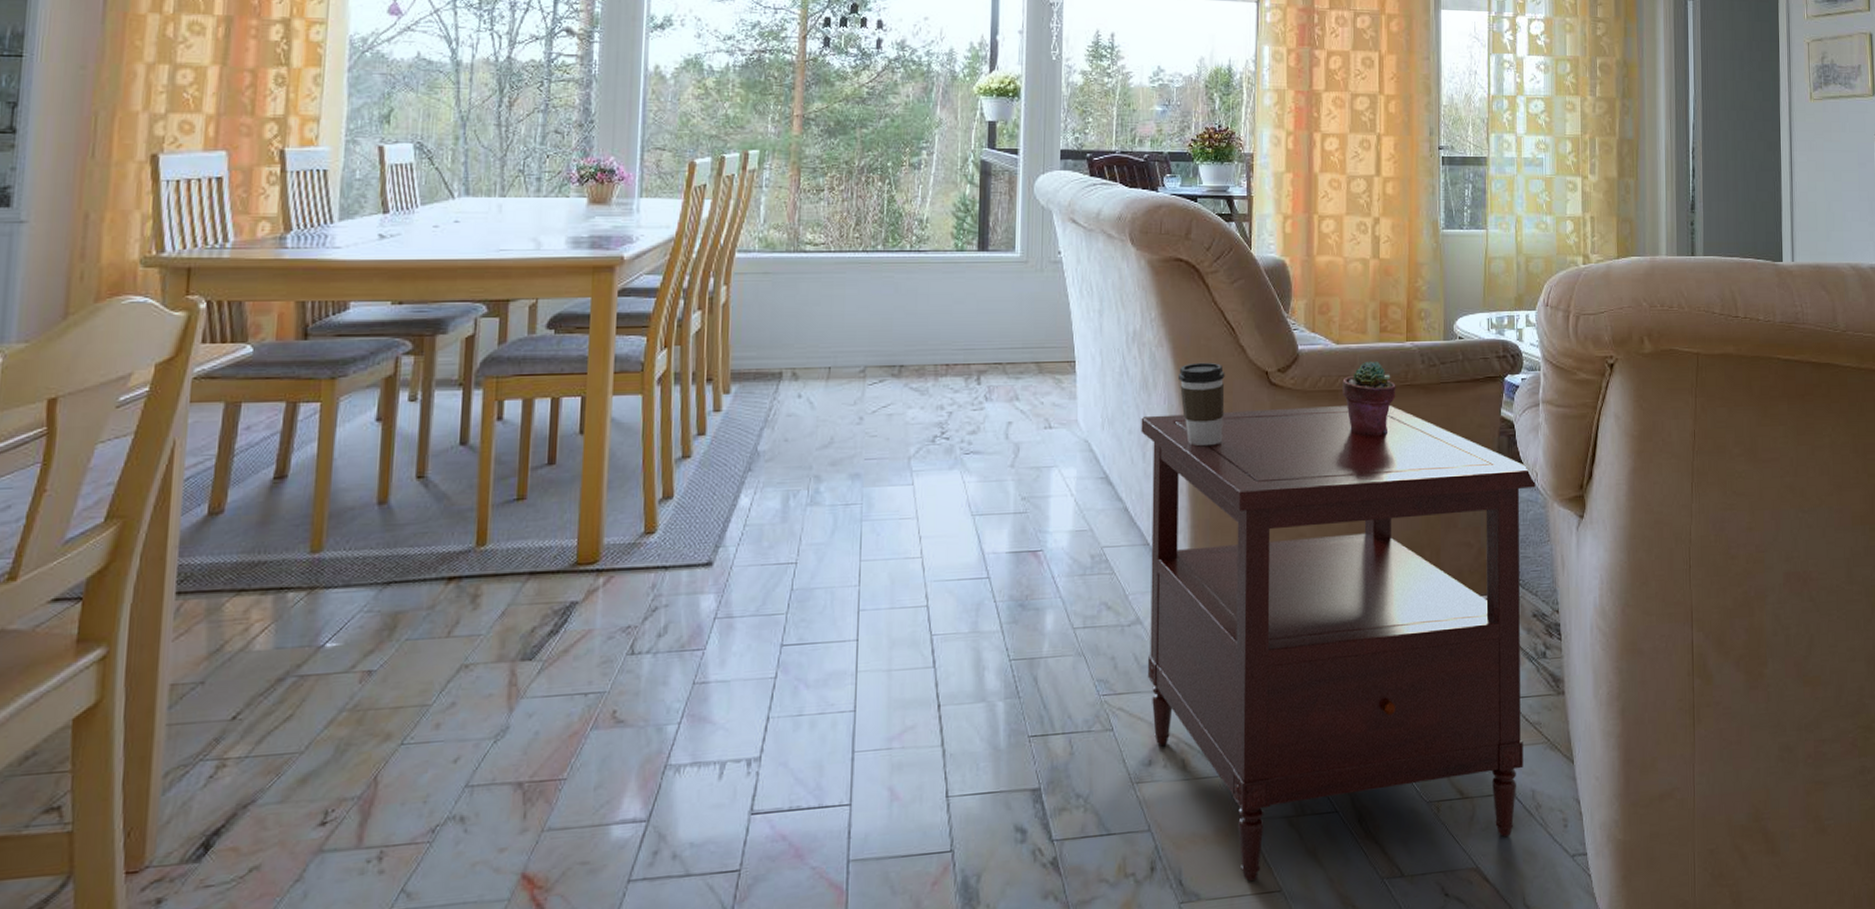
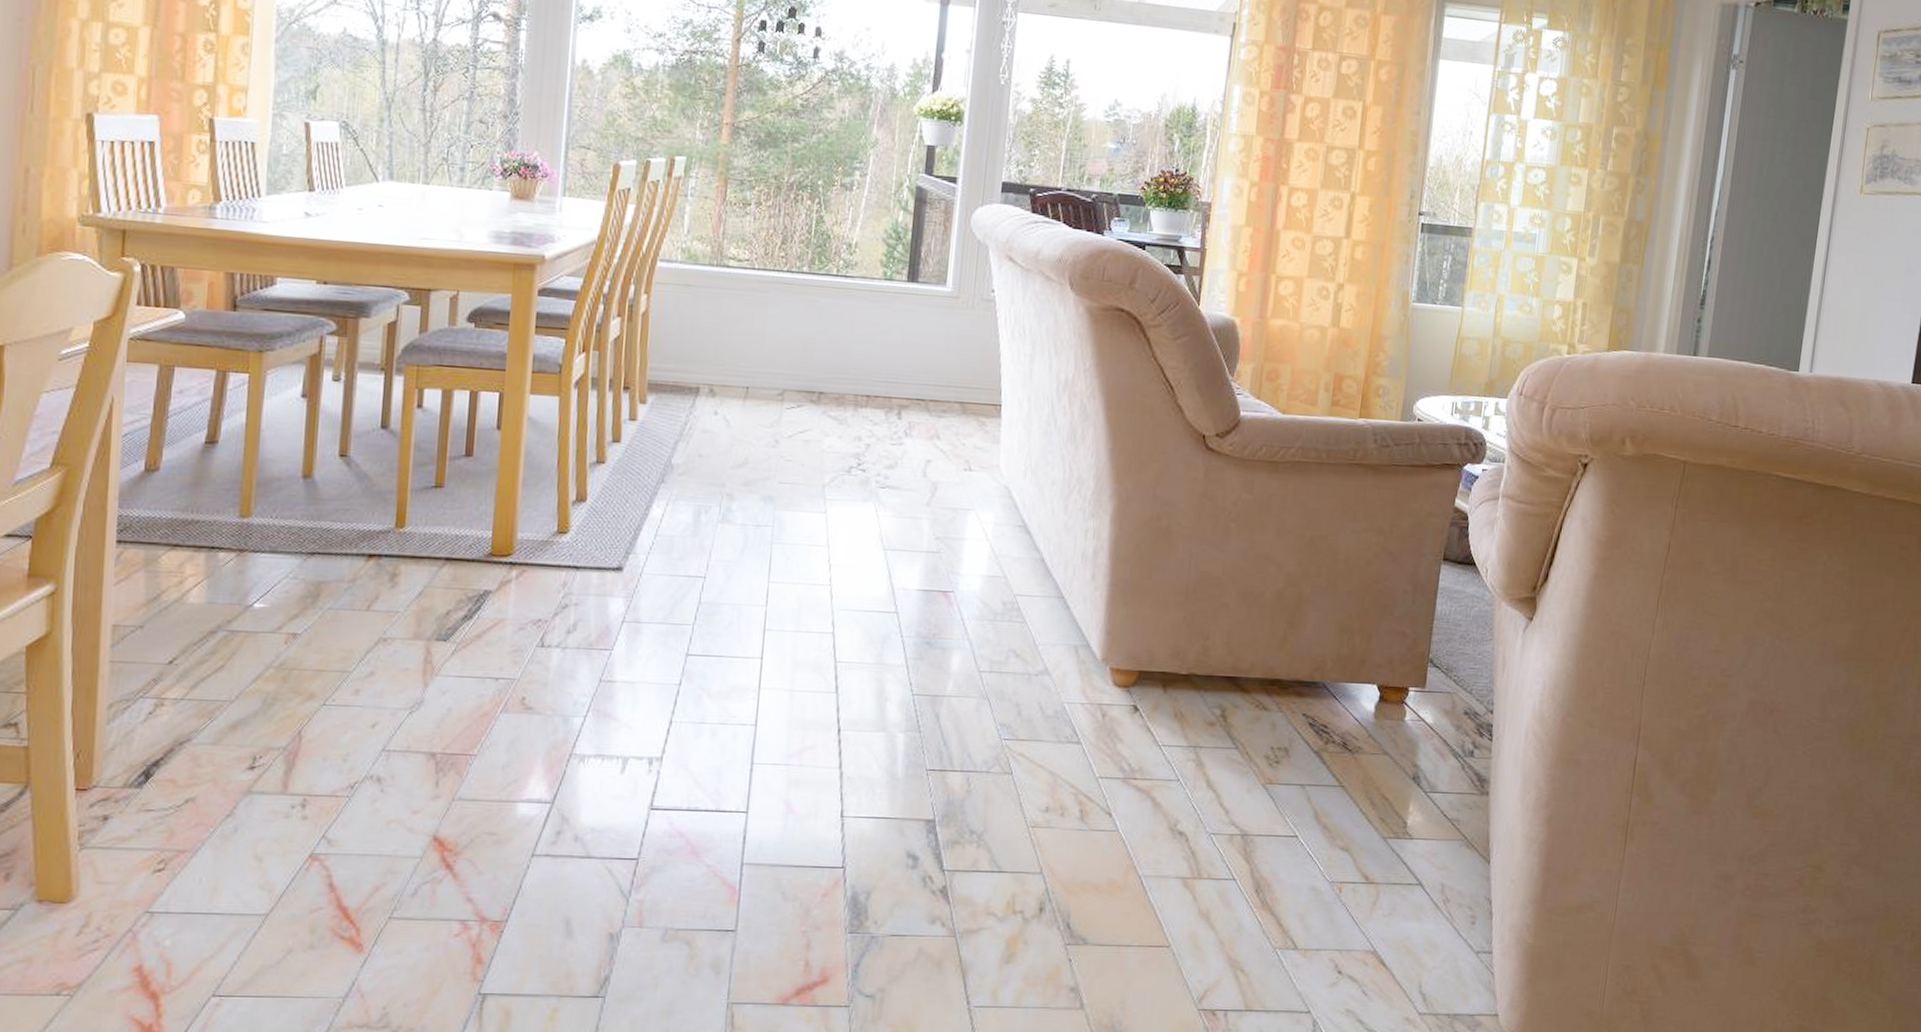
side table: present [1141,406,1536,882] -> none [1052,468,1485,934]
coffee cup: present [1179,362,1225,447] -> none [1109,418,1159,506]
potted succulent: present [1342,361,1396,436] -> none [1283,434,1343,513]

